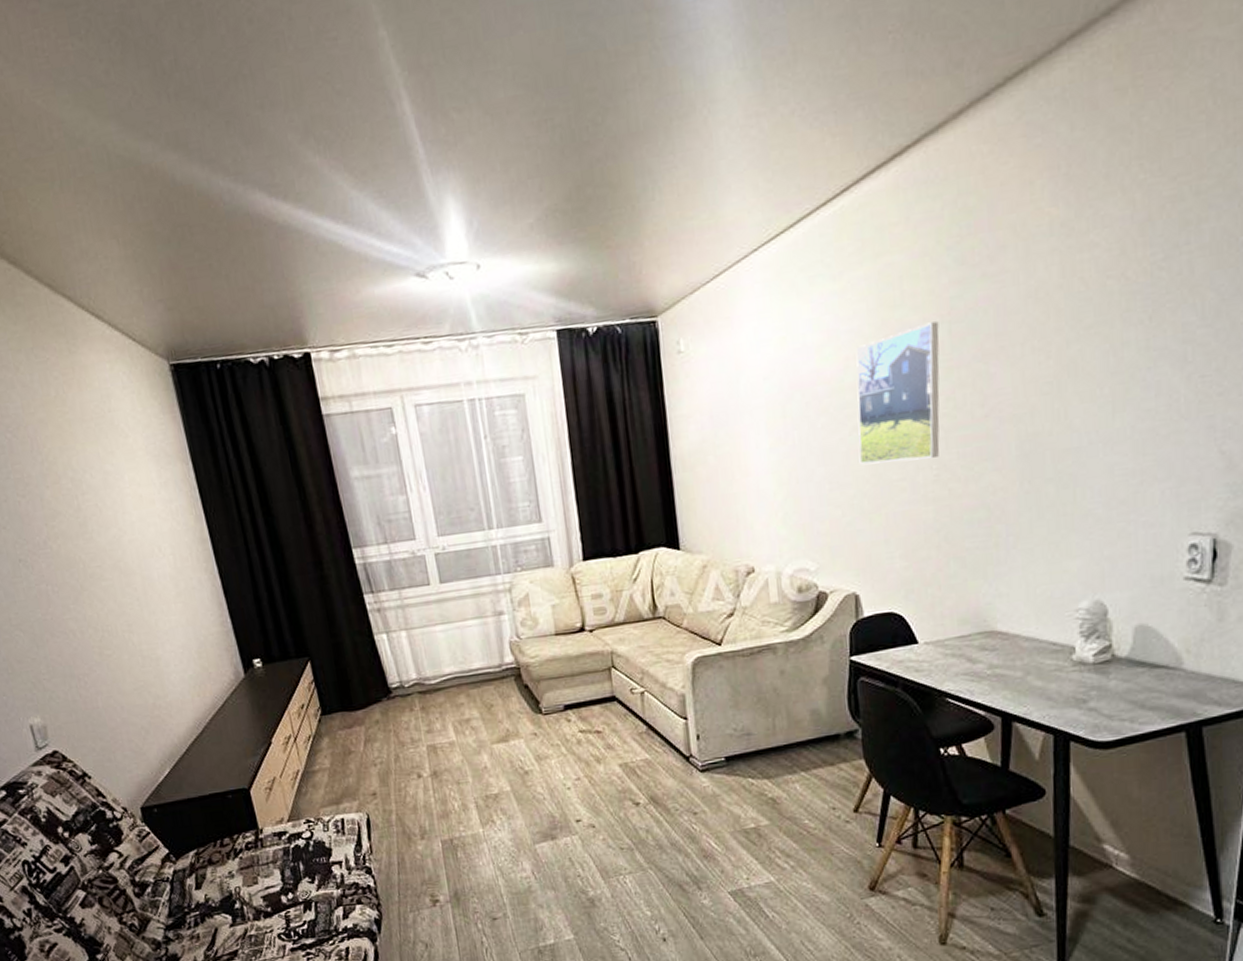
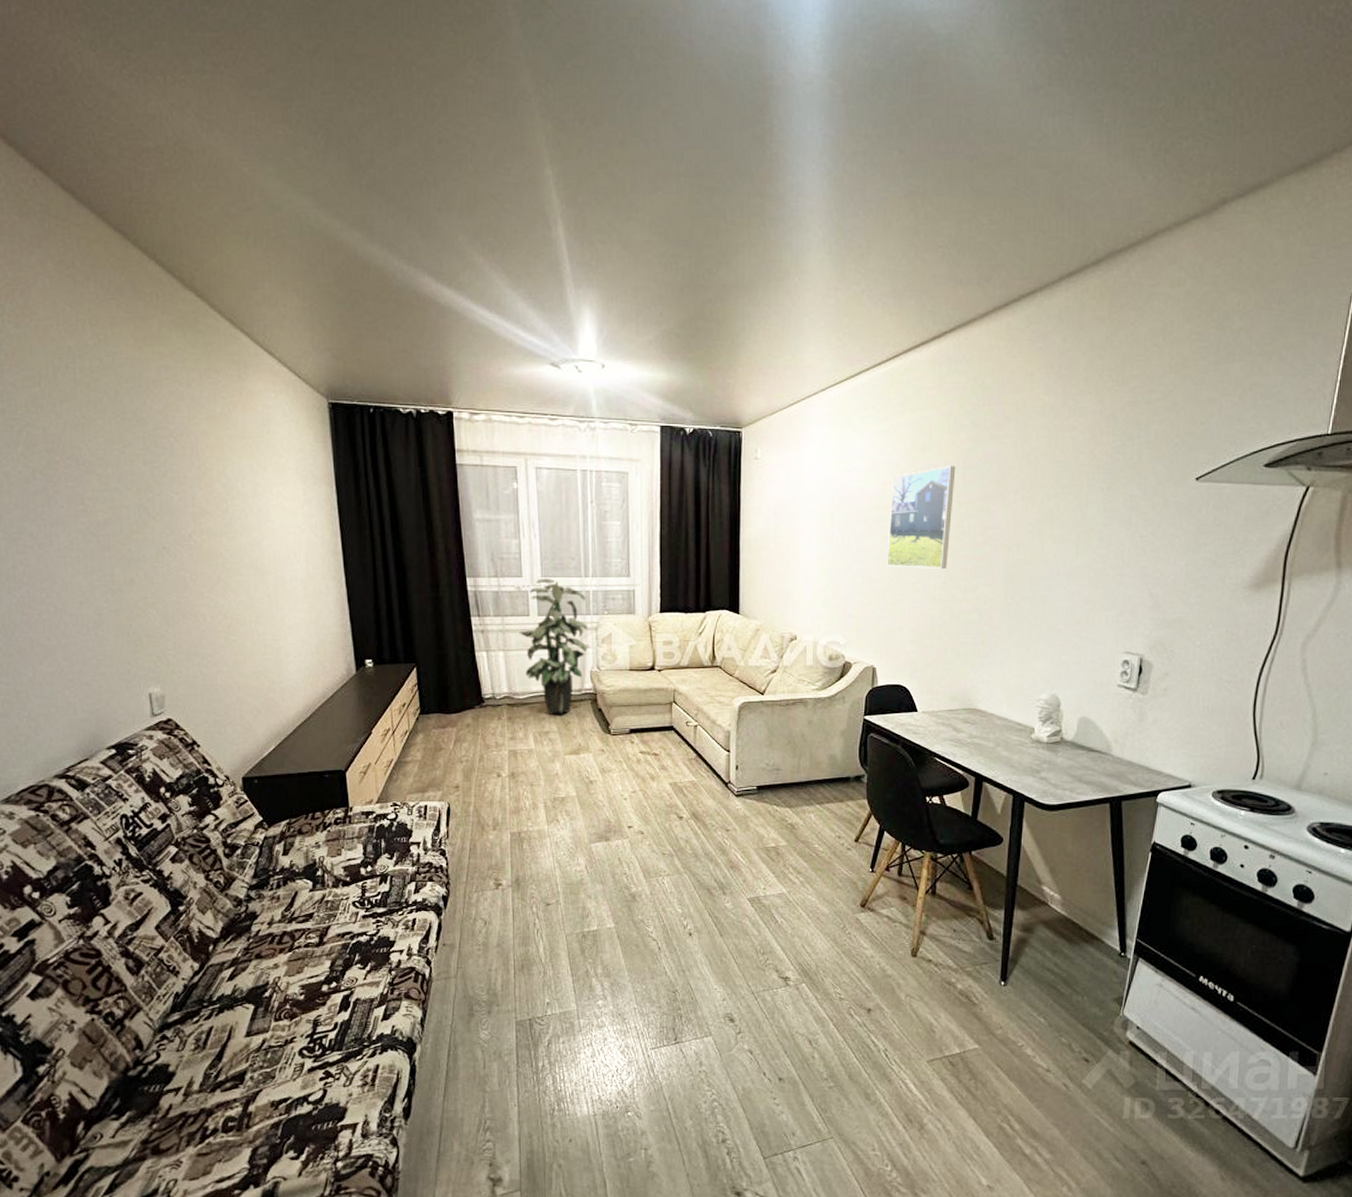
indoor plant: none [421,537,503,698] -> present [519,579,587,714]

